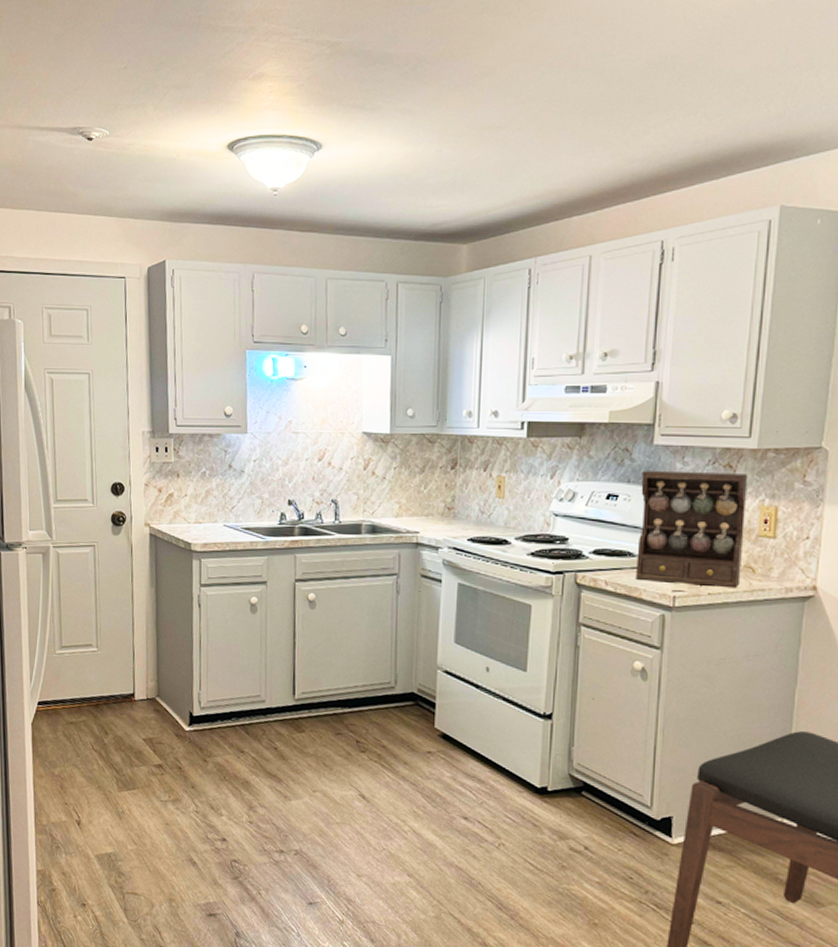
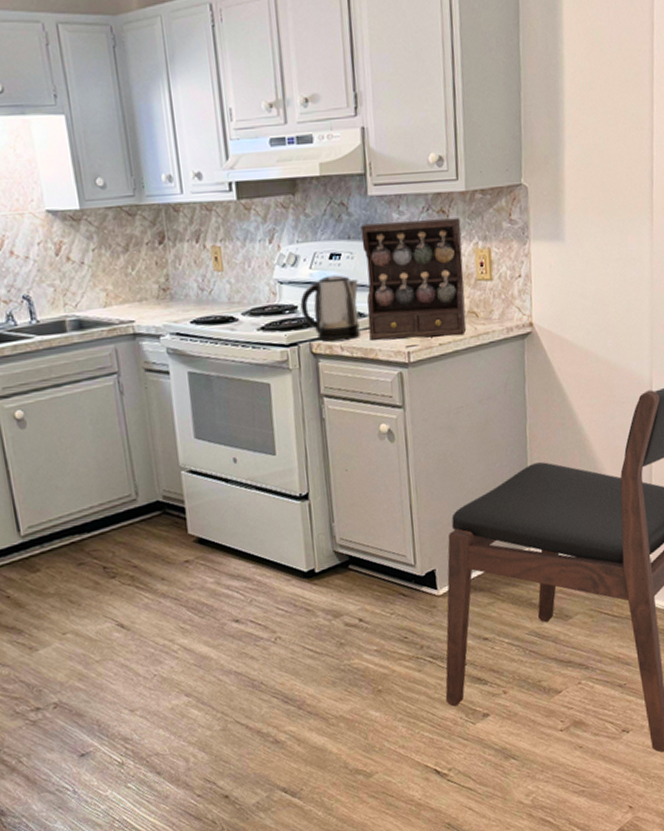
kettle: none [571,514,632,576] -> present [300,274,360,341]

